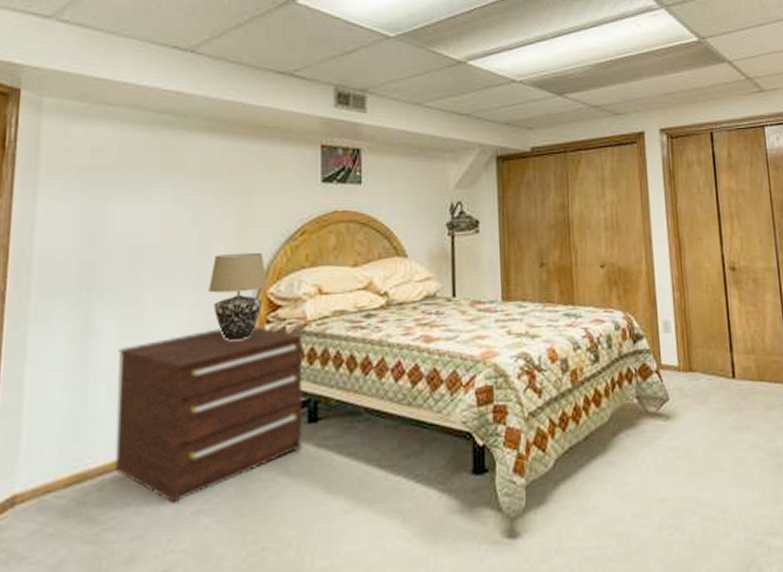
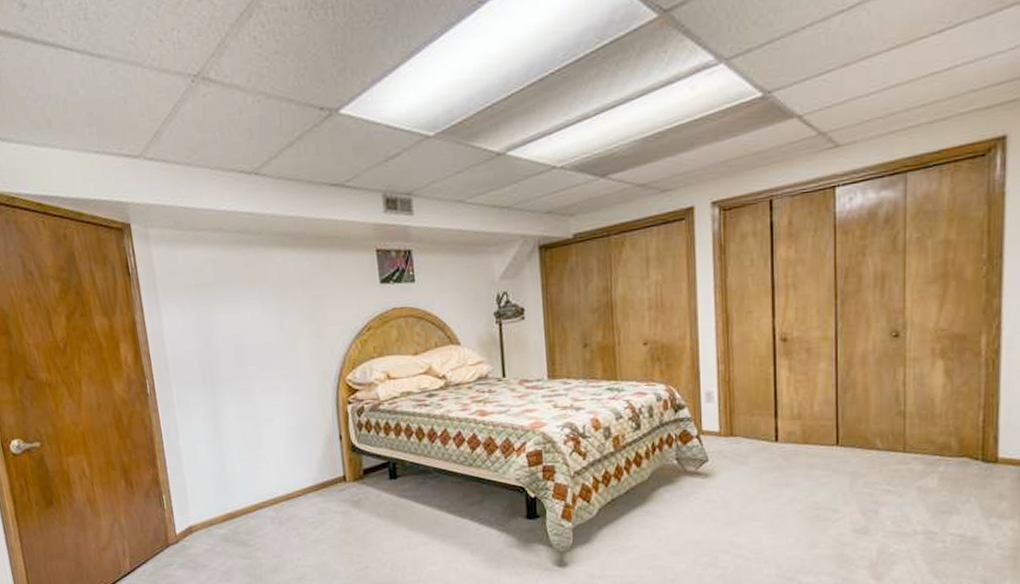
dresser: present [114,326,305,504] -> none [241,406,387,534]
table lamp: present [209,252,269,340] -> none [299,347,346,418]

